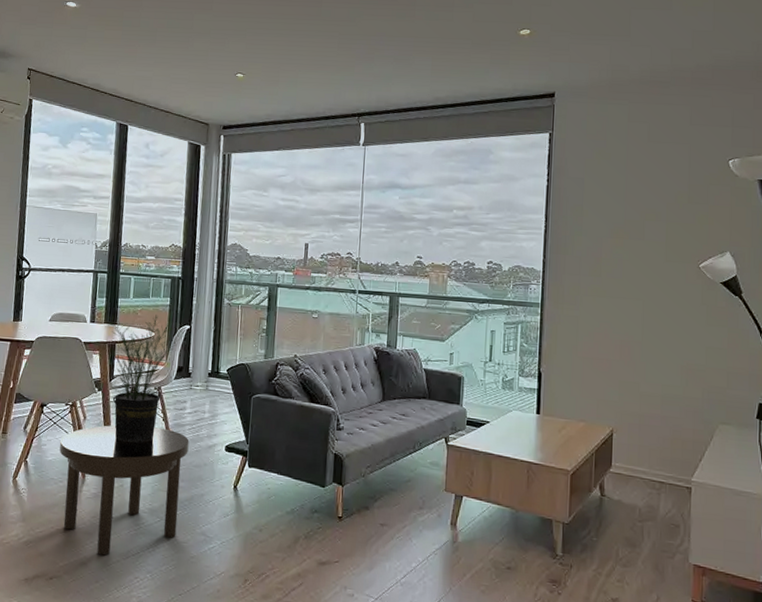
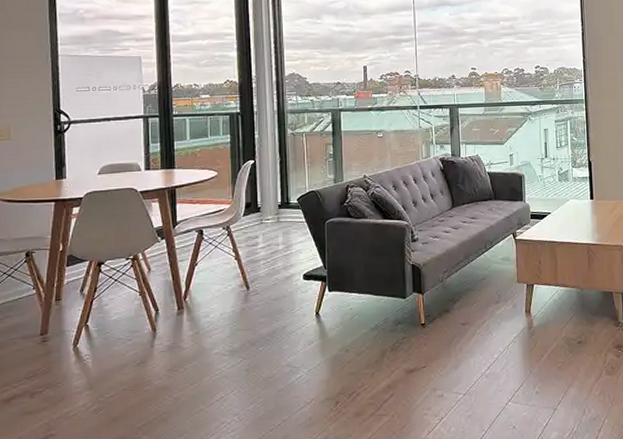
side table: present [59,424,189,556] -> none [124,267,265,408]
potted plant: present [107,315,180,444] -> none [163,153,245,288]

